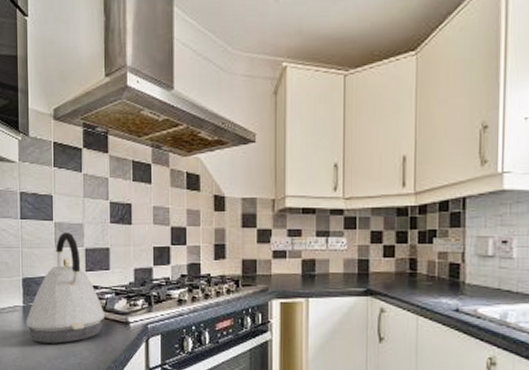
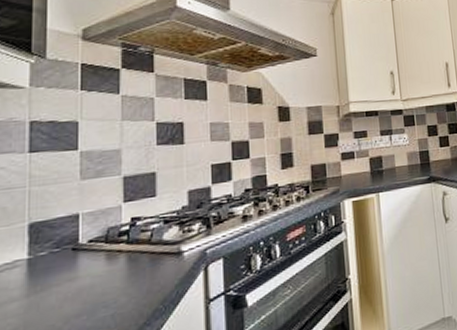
kettle: present [26,232,104,344] -> none [32,160,149,302]

